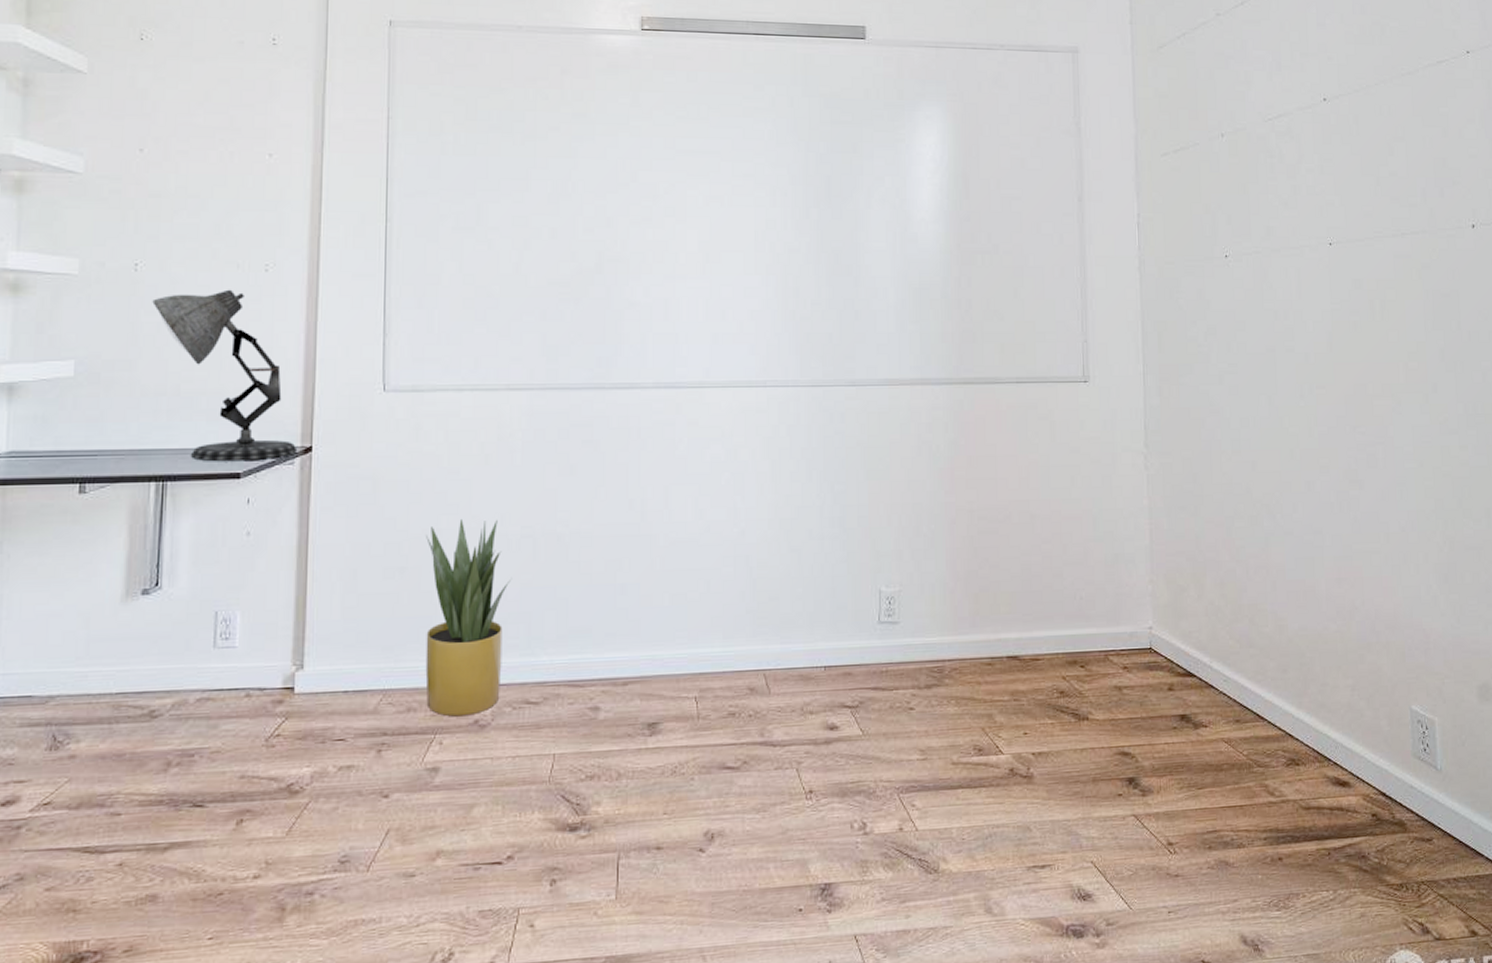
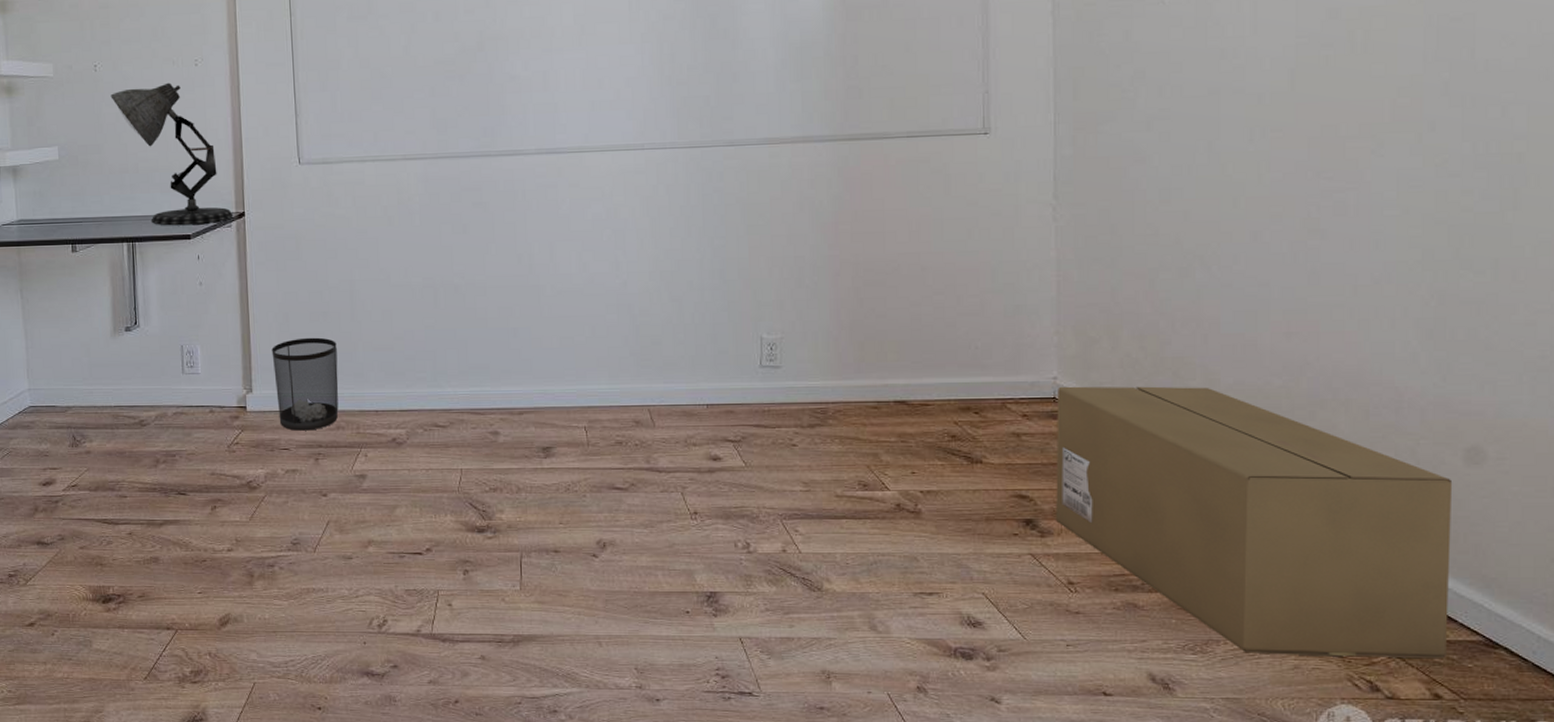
waste bin: none [332,598,414,716] -> present [271,337,339,431]
planter: present [425,518,512,717] -> none [343,271,418,435]
box: none [1153,633,1478,905] -> present [1056,386,1453,659]

